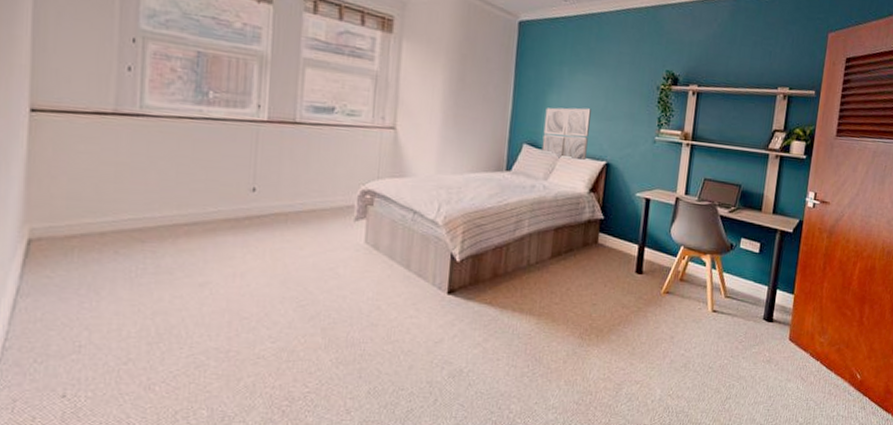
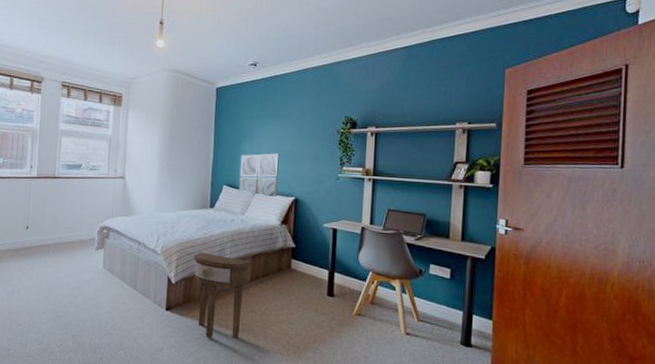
side table: none [483,223,553,326] -> present [193,252,251,339]

